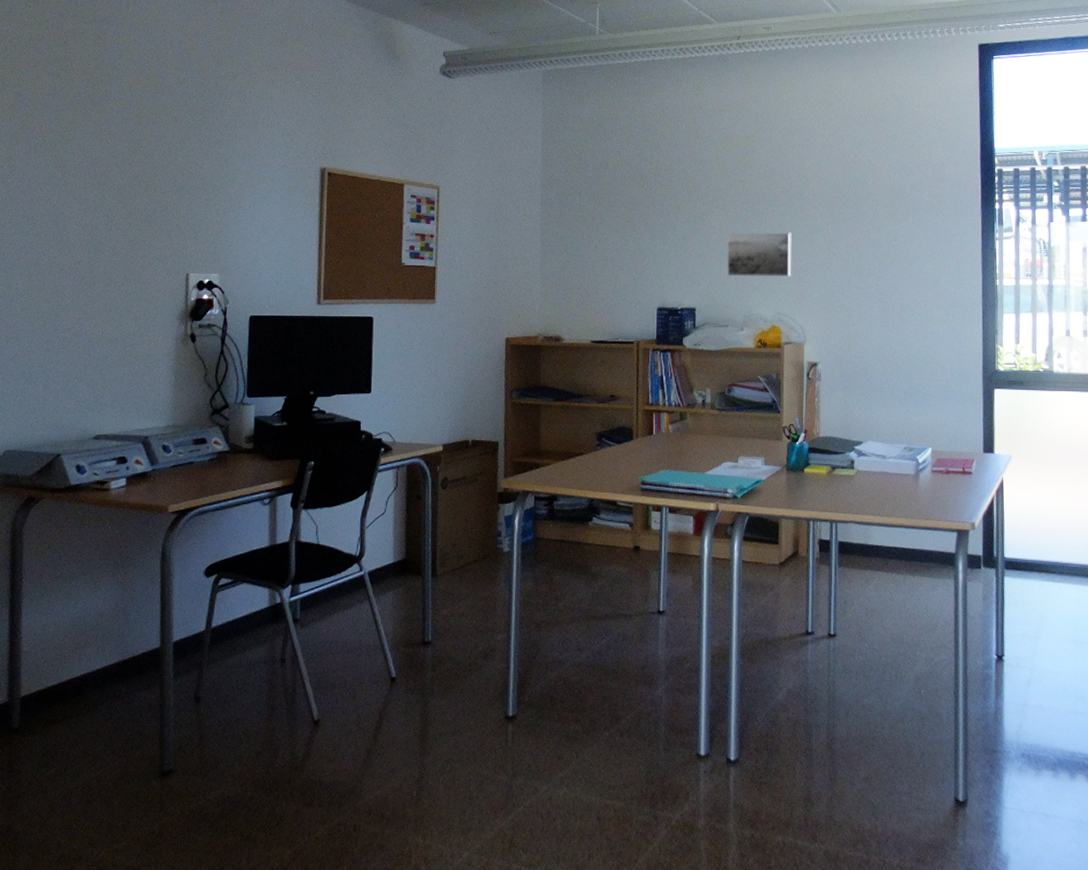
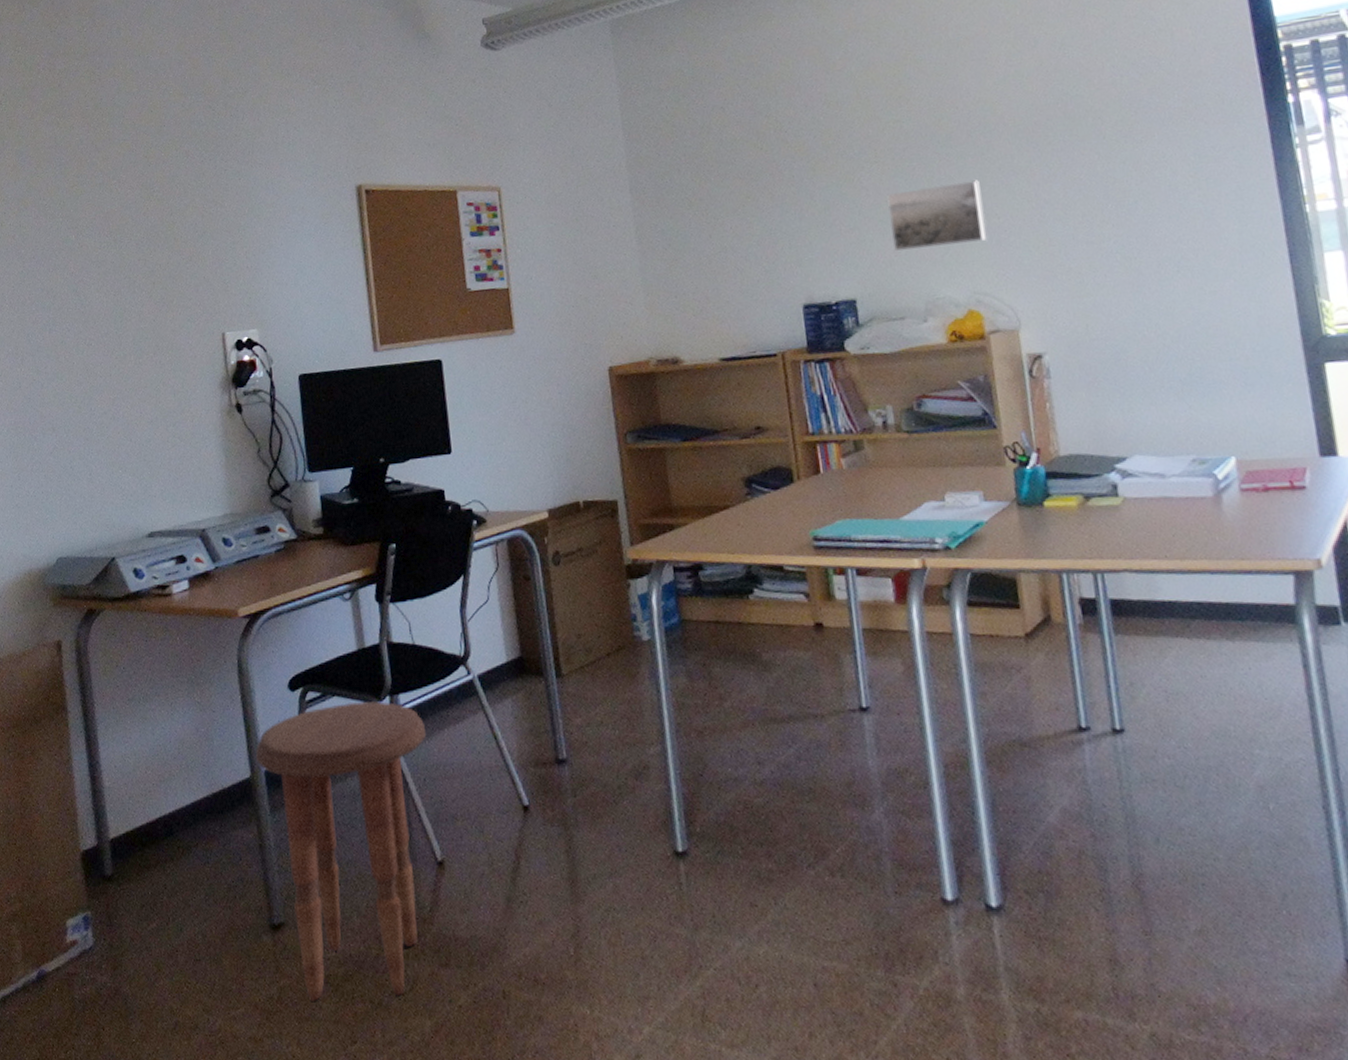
side table: none [167,588,318,835] -> present [256,701,426,1001]

